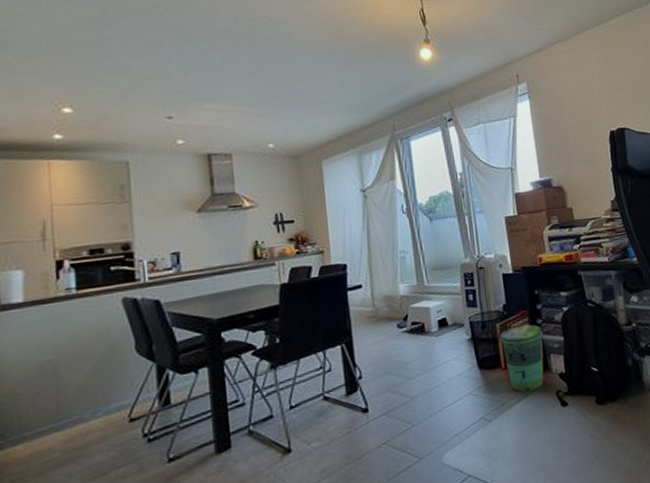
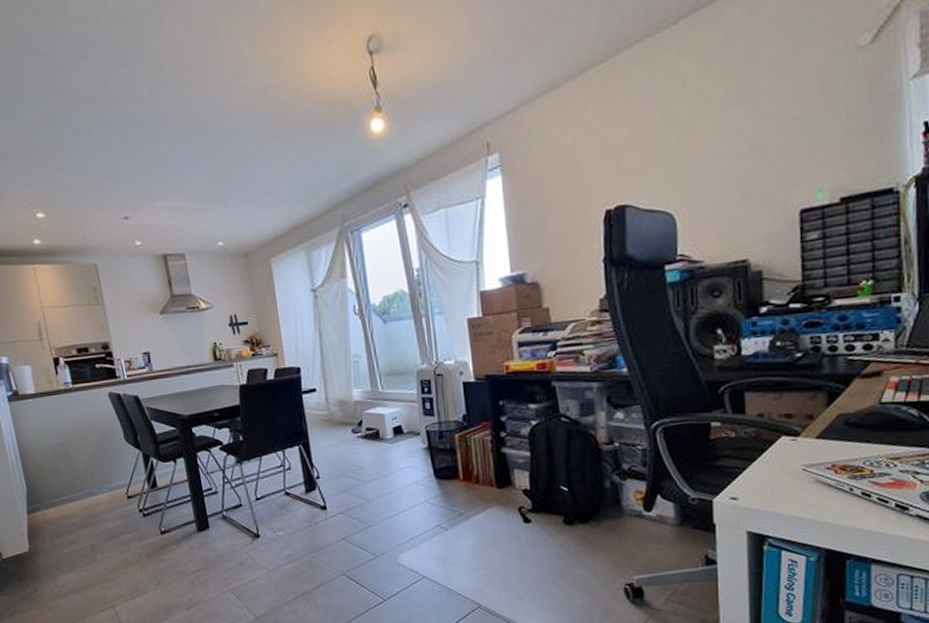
trash can: present [500,324,544,392] -> none [458,437,507,505]

